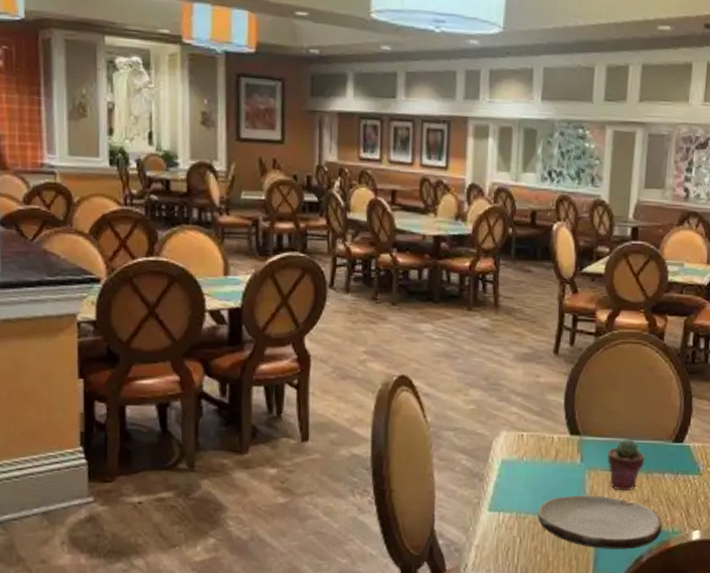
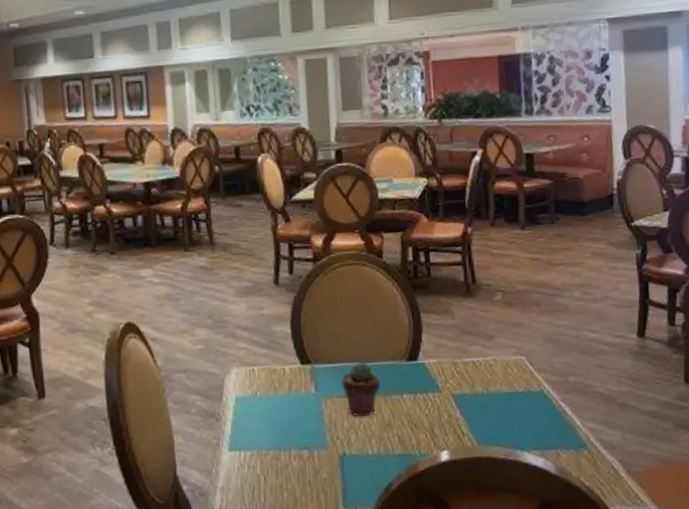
plate: present [537,496,663,549] -> none [278,424,409,480]

